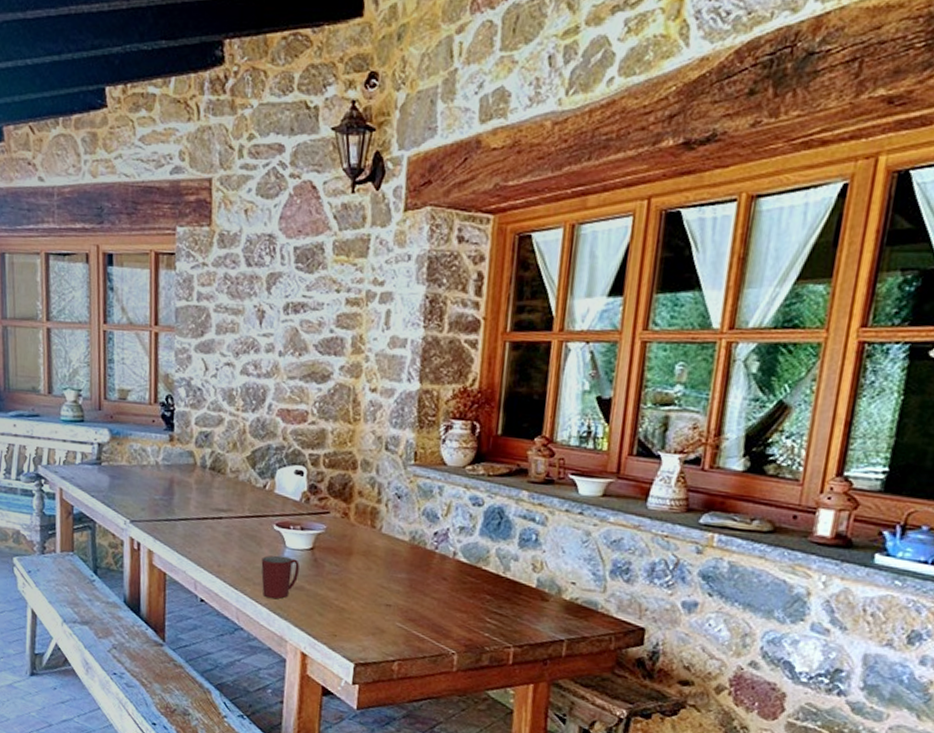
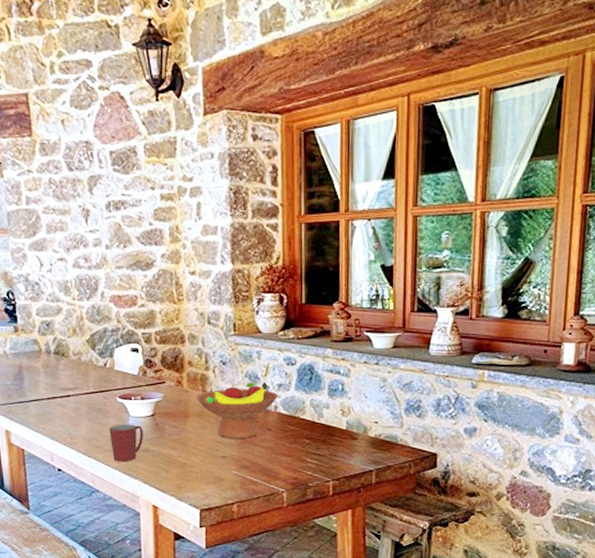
fruit bowl: none [363,521,459,587] -> present [196,381,278,439]

